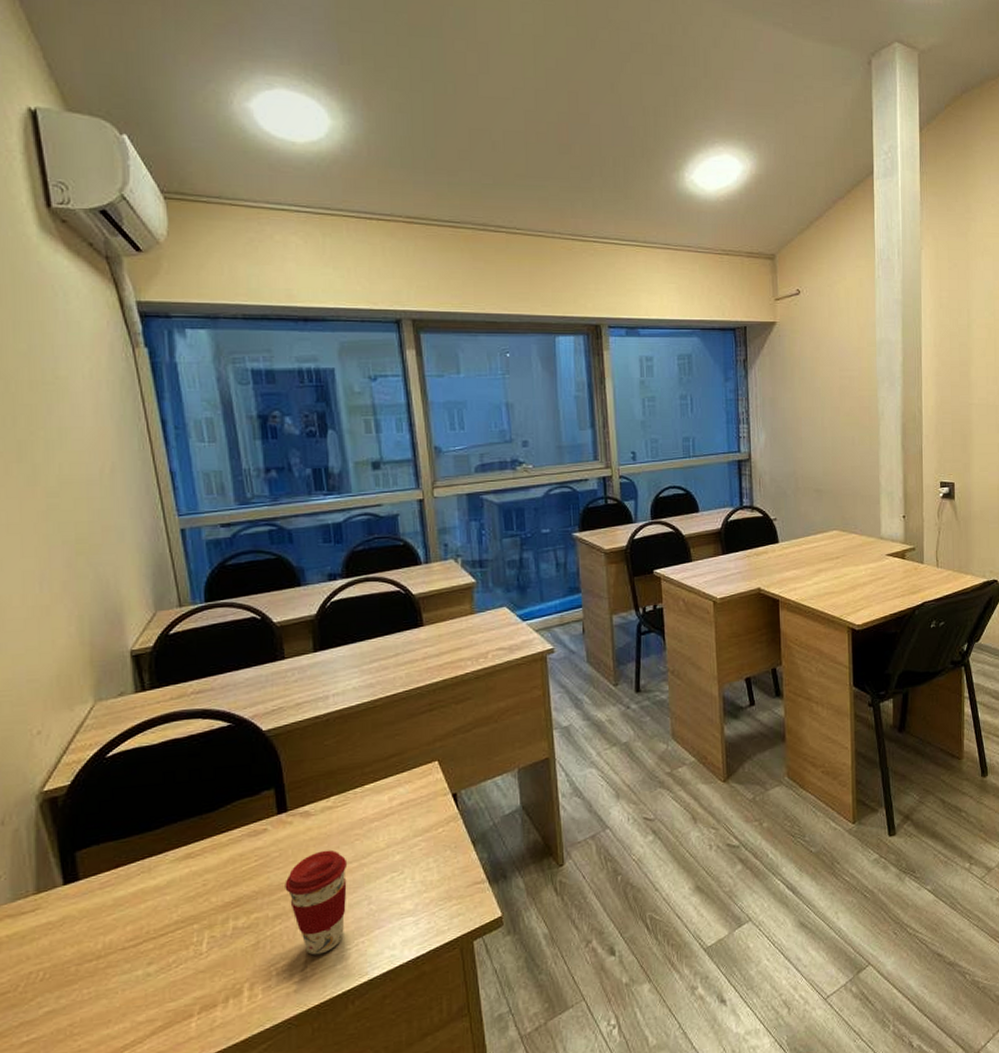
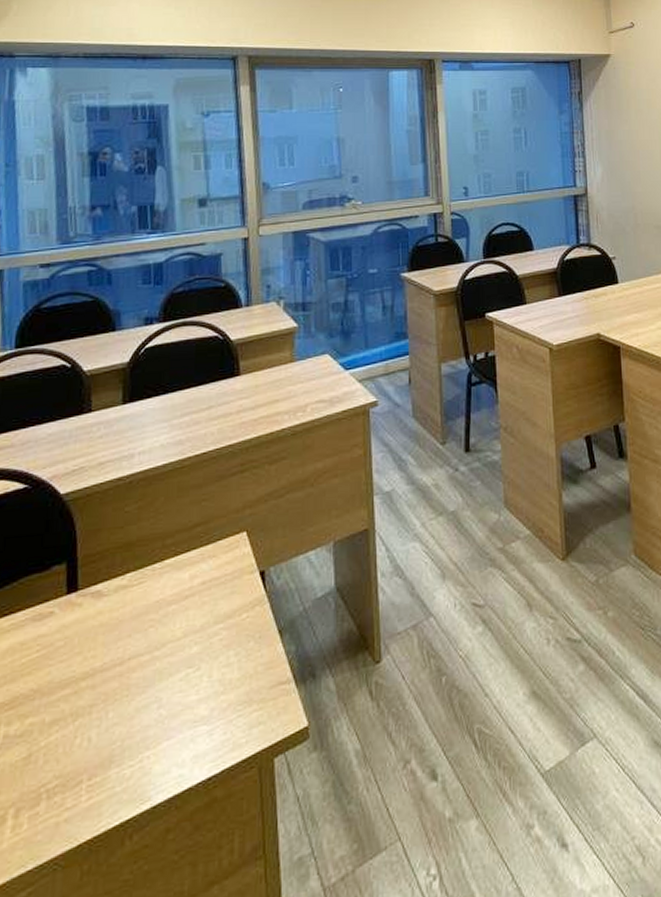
coffee cup: present [285,849,348,955] -> none [66,638,139,774]

